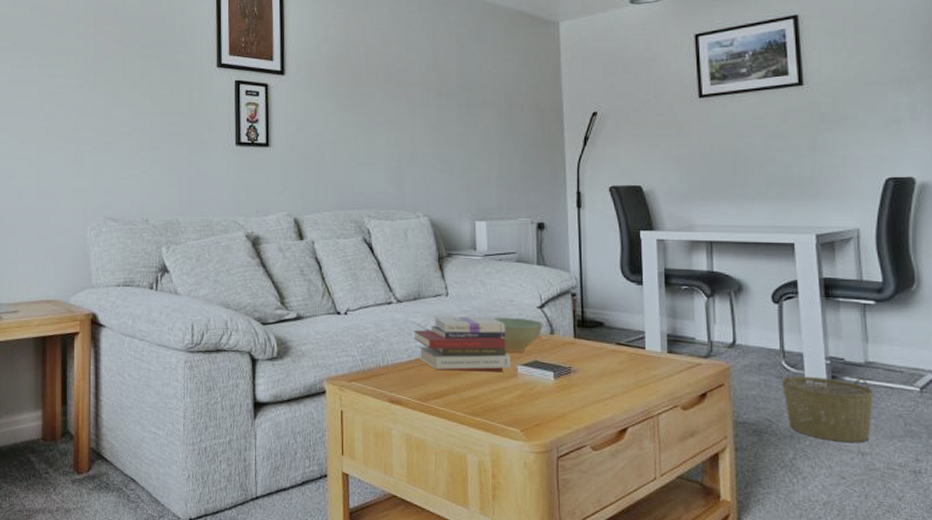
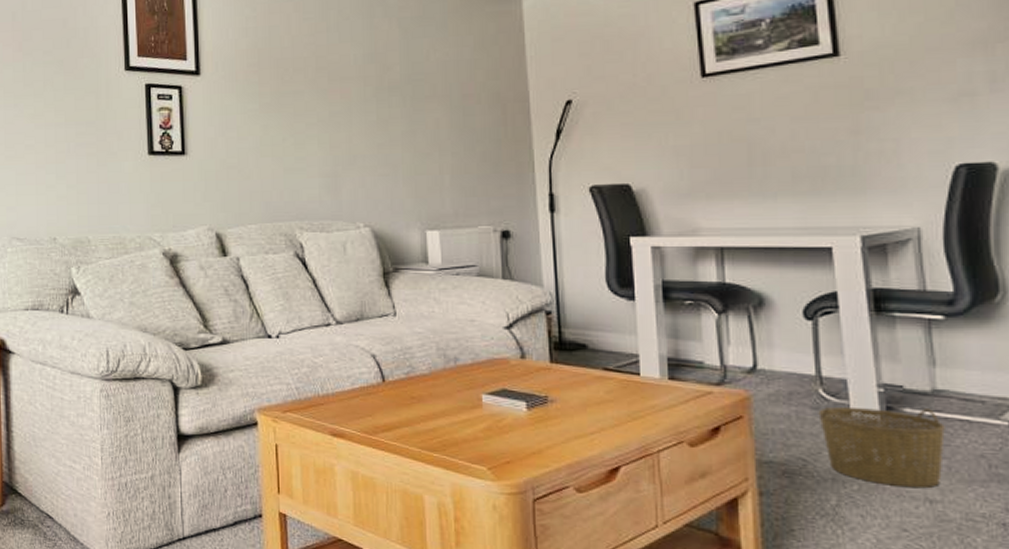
books: present [413,316,511,372] -> none [357,338,474,402]
bowl: present [493,317,543,353] -> none [451,339,512,380]

